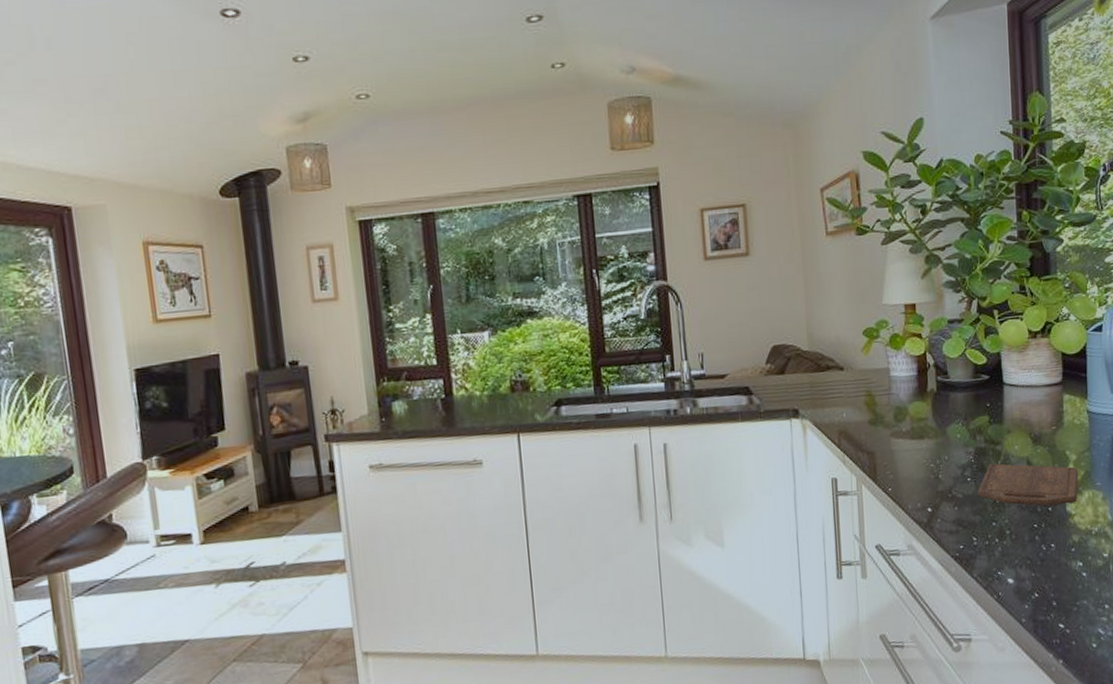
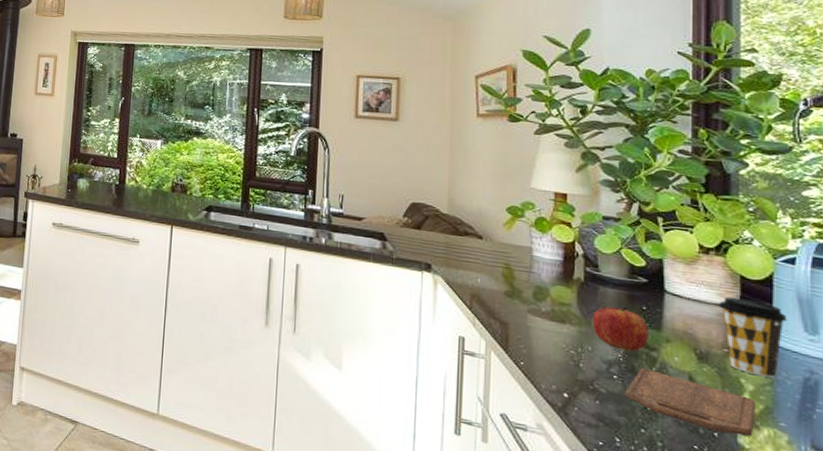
fruit: none [946,407,993,452] -> present [592,306,648,351]
coffee cup: none [1047,374,1099,445] -> present [720,296,788,378]

